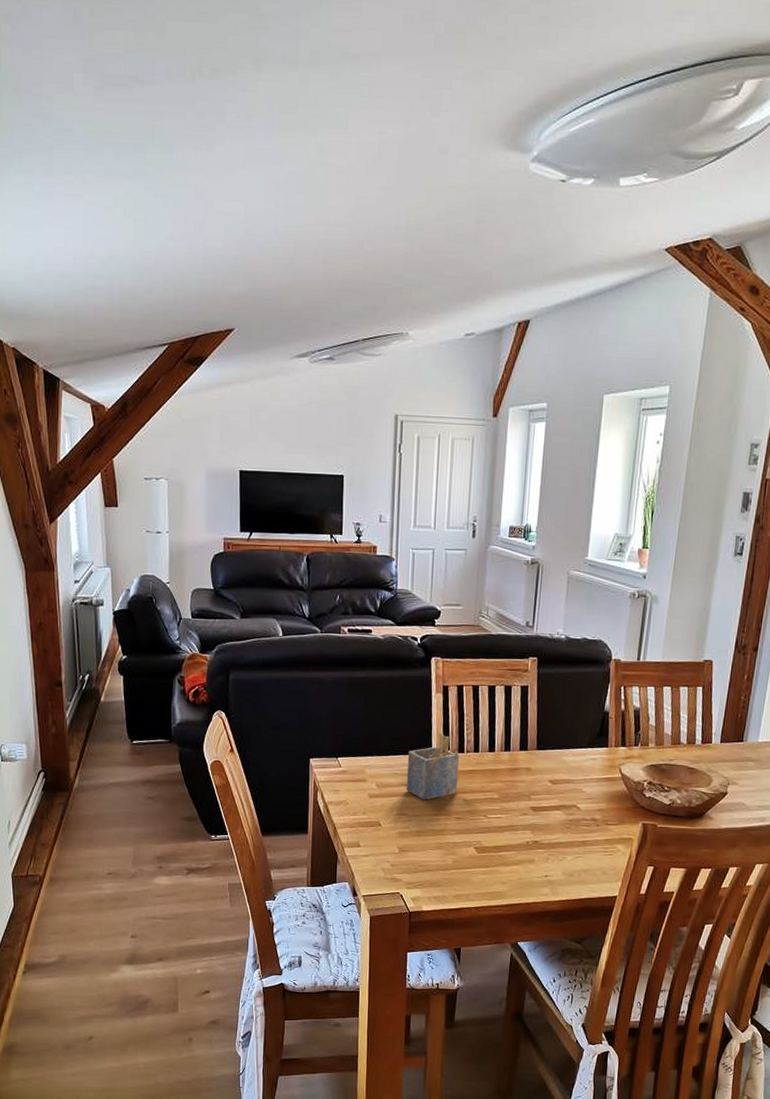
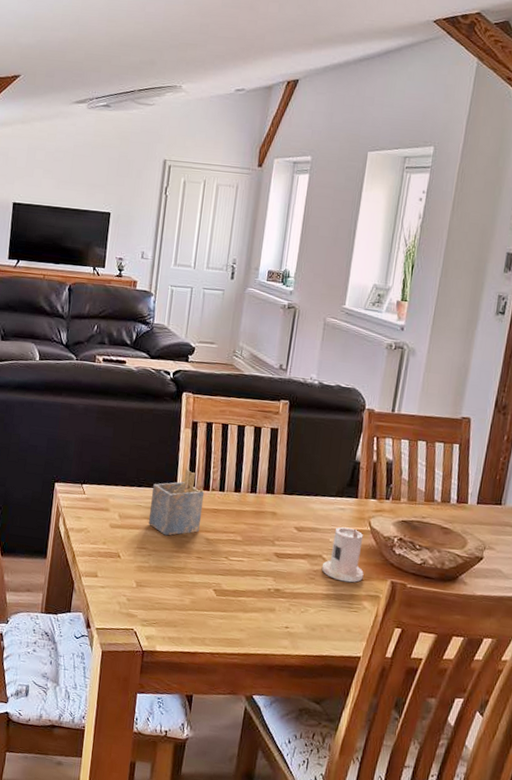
candle: none [576,776,617,828] -> present [321,527,364,583]

